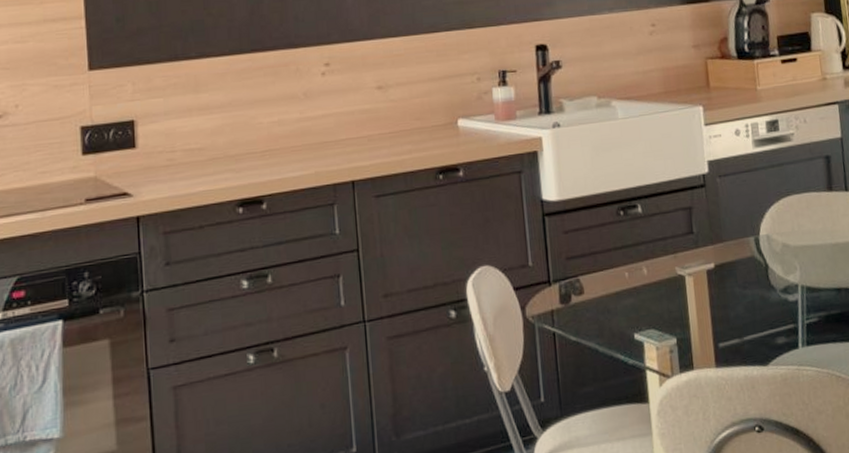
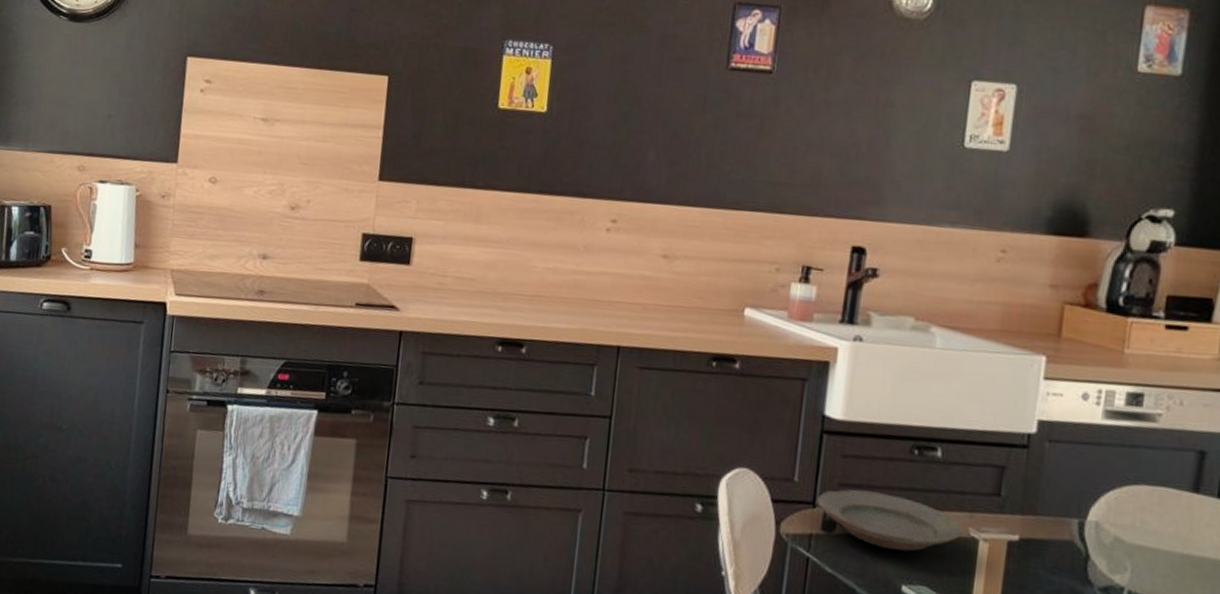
plate: none [551,255,672,306] -> present [817,489,964,552]

